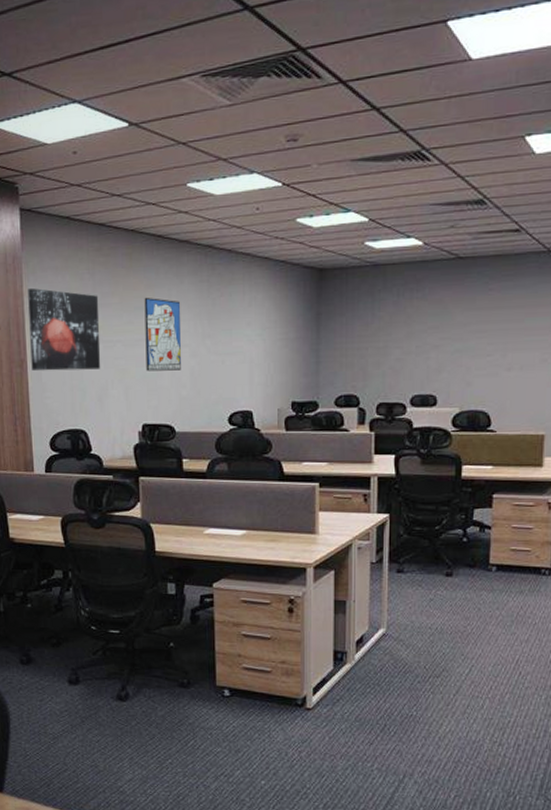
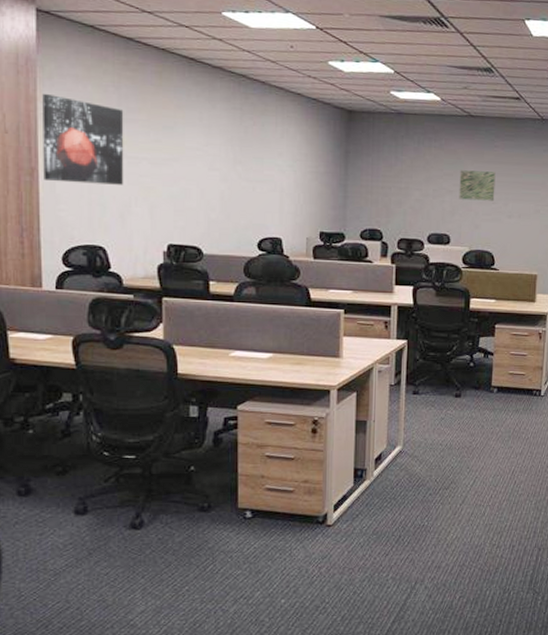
wall art: present [144,298,181,371] -> none [174,118,212,193]
wall art: none [446,319,491,355] -> present [459,170,496,201]

